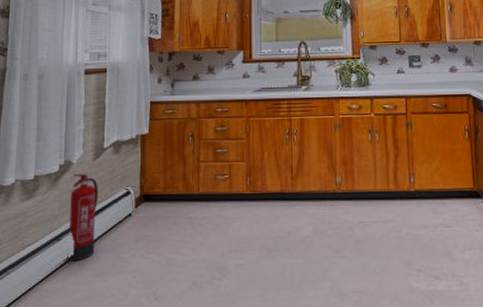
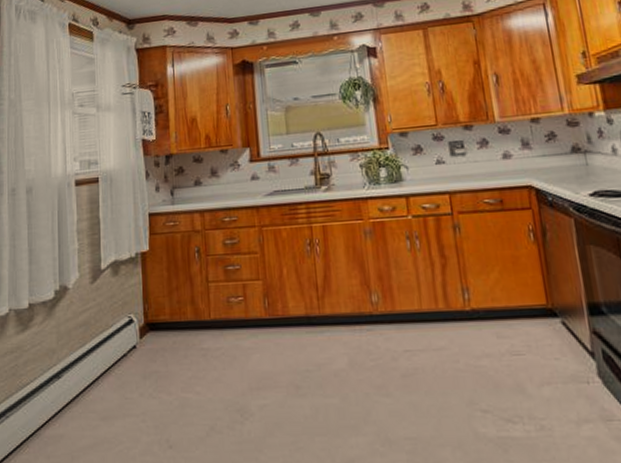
fire extinguisher: present [67,173,98,262] -> none [69,299,99,403]

